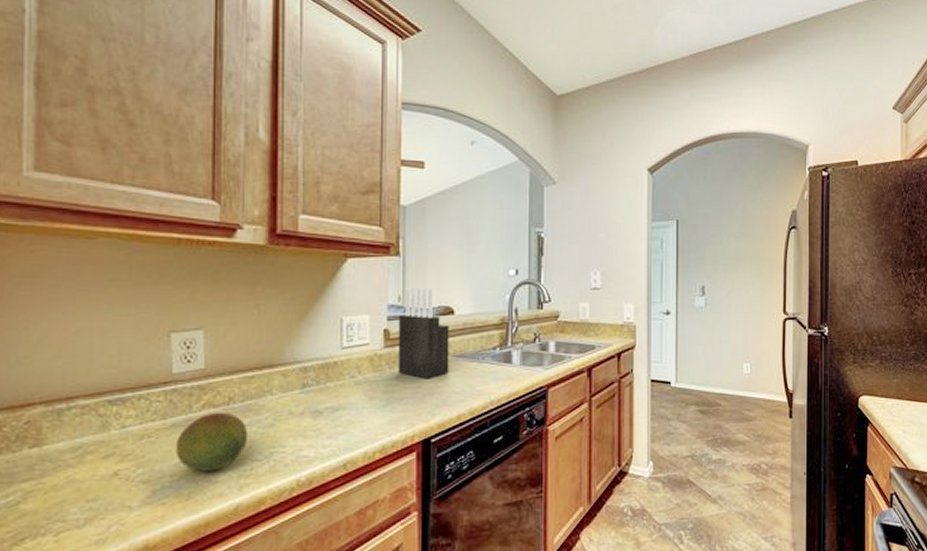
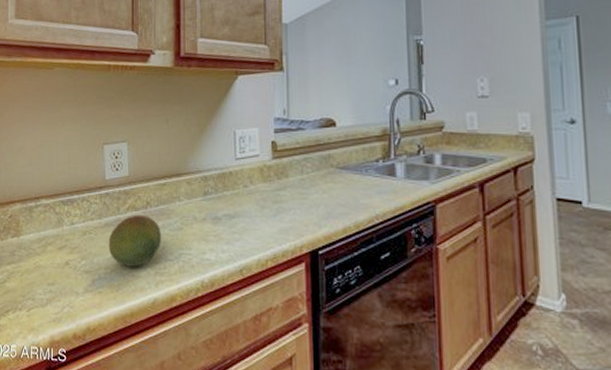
knife block: present [398,286,449,379] -> none [284,99,333,191]

